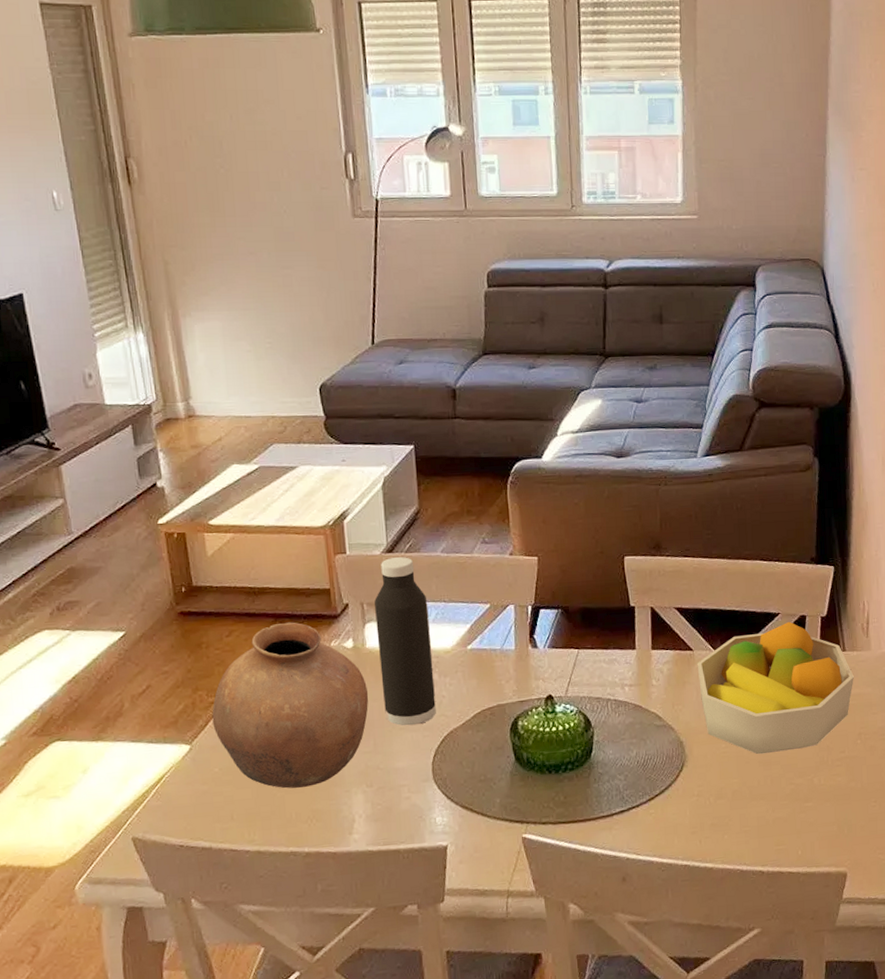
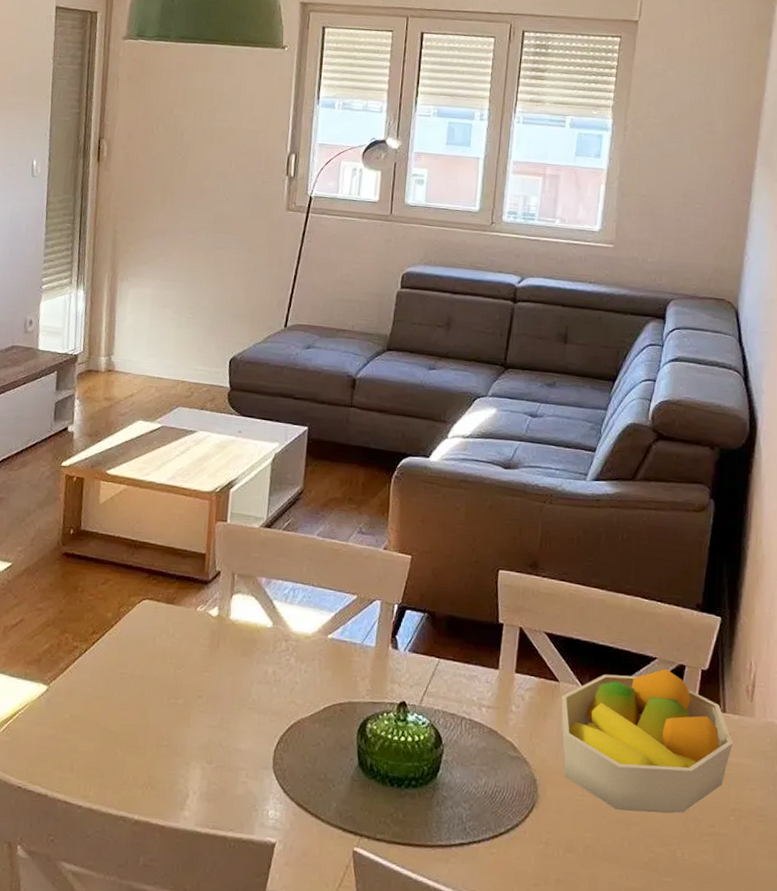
pottery: present [212,622,369,789] -> none [72,580,225,751]
water bottle: present [374,557,436,726] -> none [236,533,296,707]

